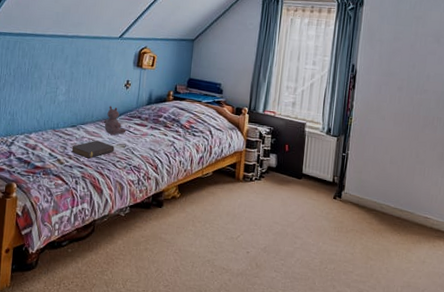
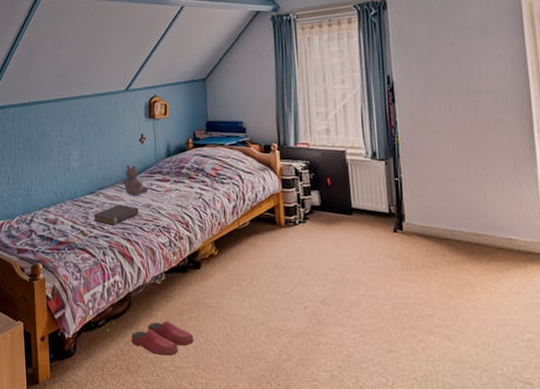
slippers: none [90,248,146,280] -> present [131,320,194,356]

